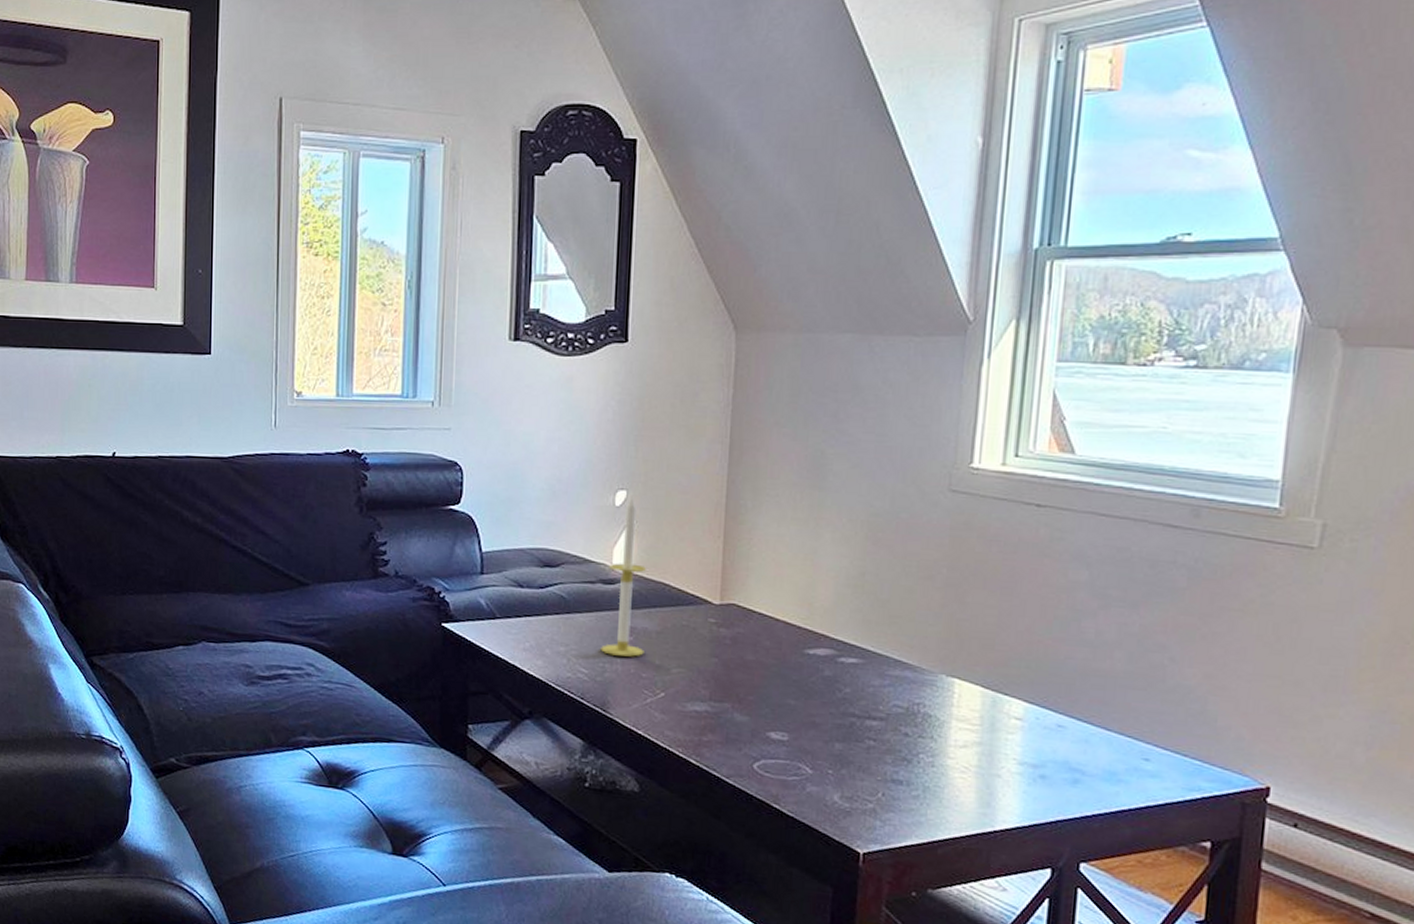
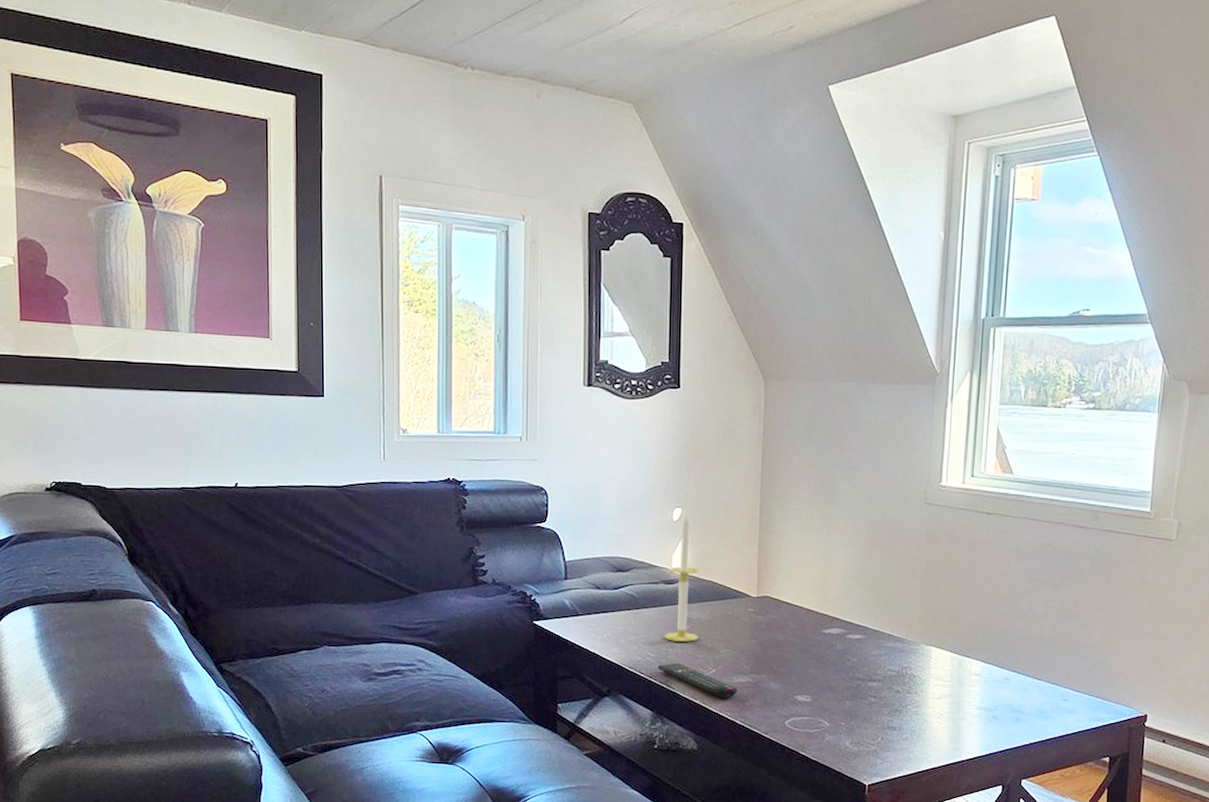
remote control: none [591,682,693,730] -> present [657,662,738,698]

